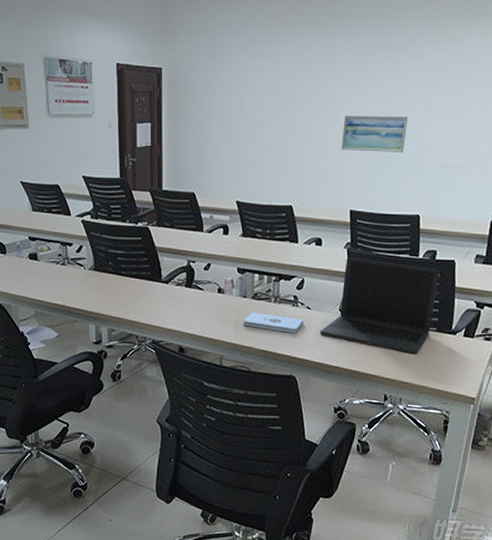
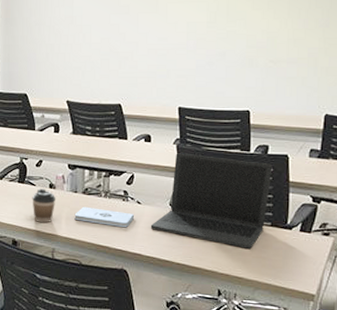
coffee cup: none [199,293,225,329] -> present [32,188,56,223]
wall art: present [341,116,408,152] -> none [168,16,235,51]

